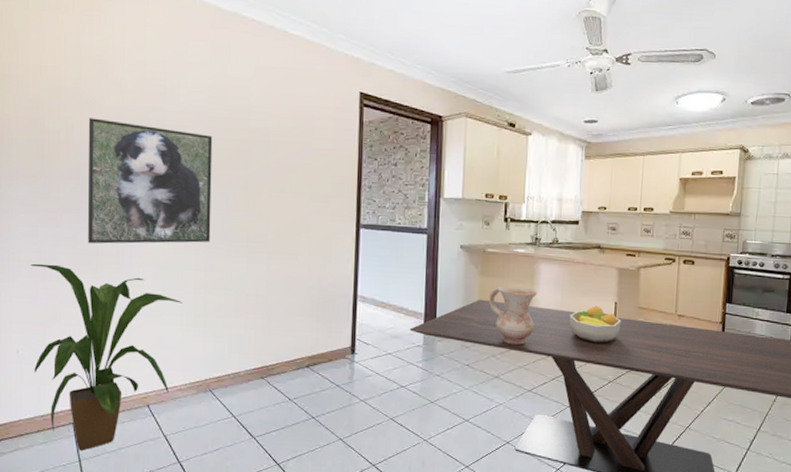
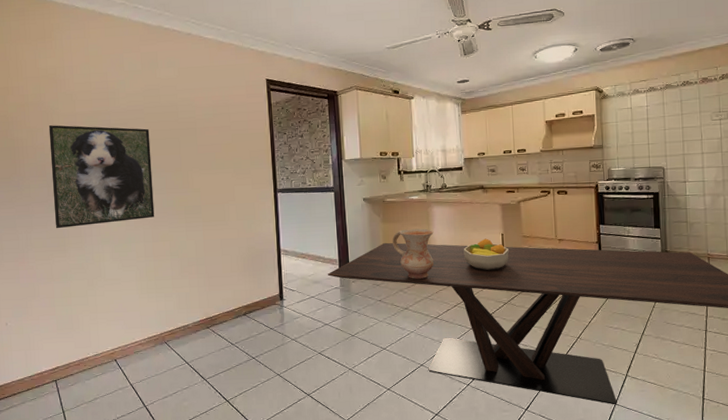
house plant: present [31,263,183,450] -> none [12,248,137,403]

